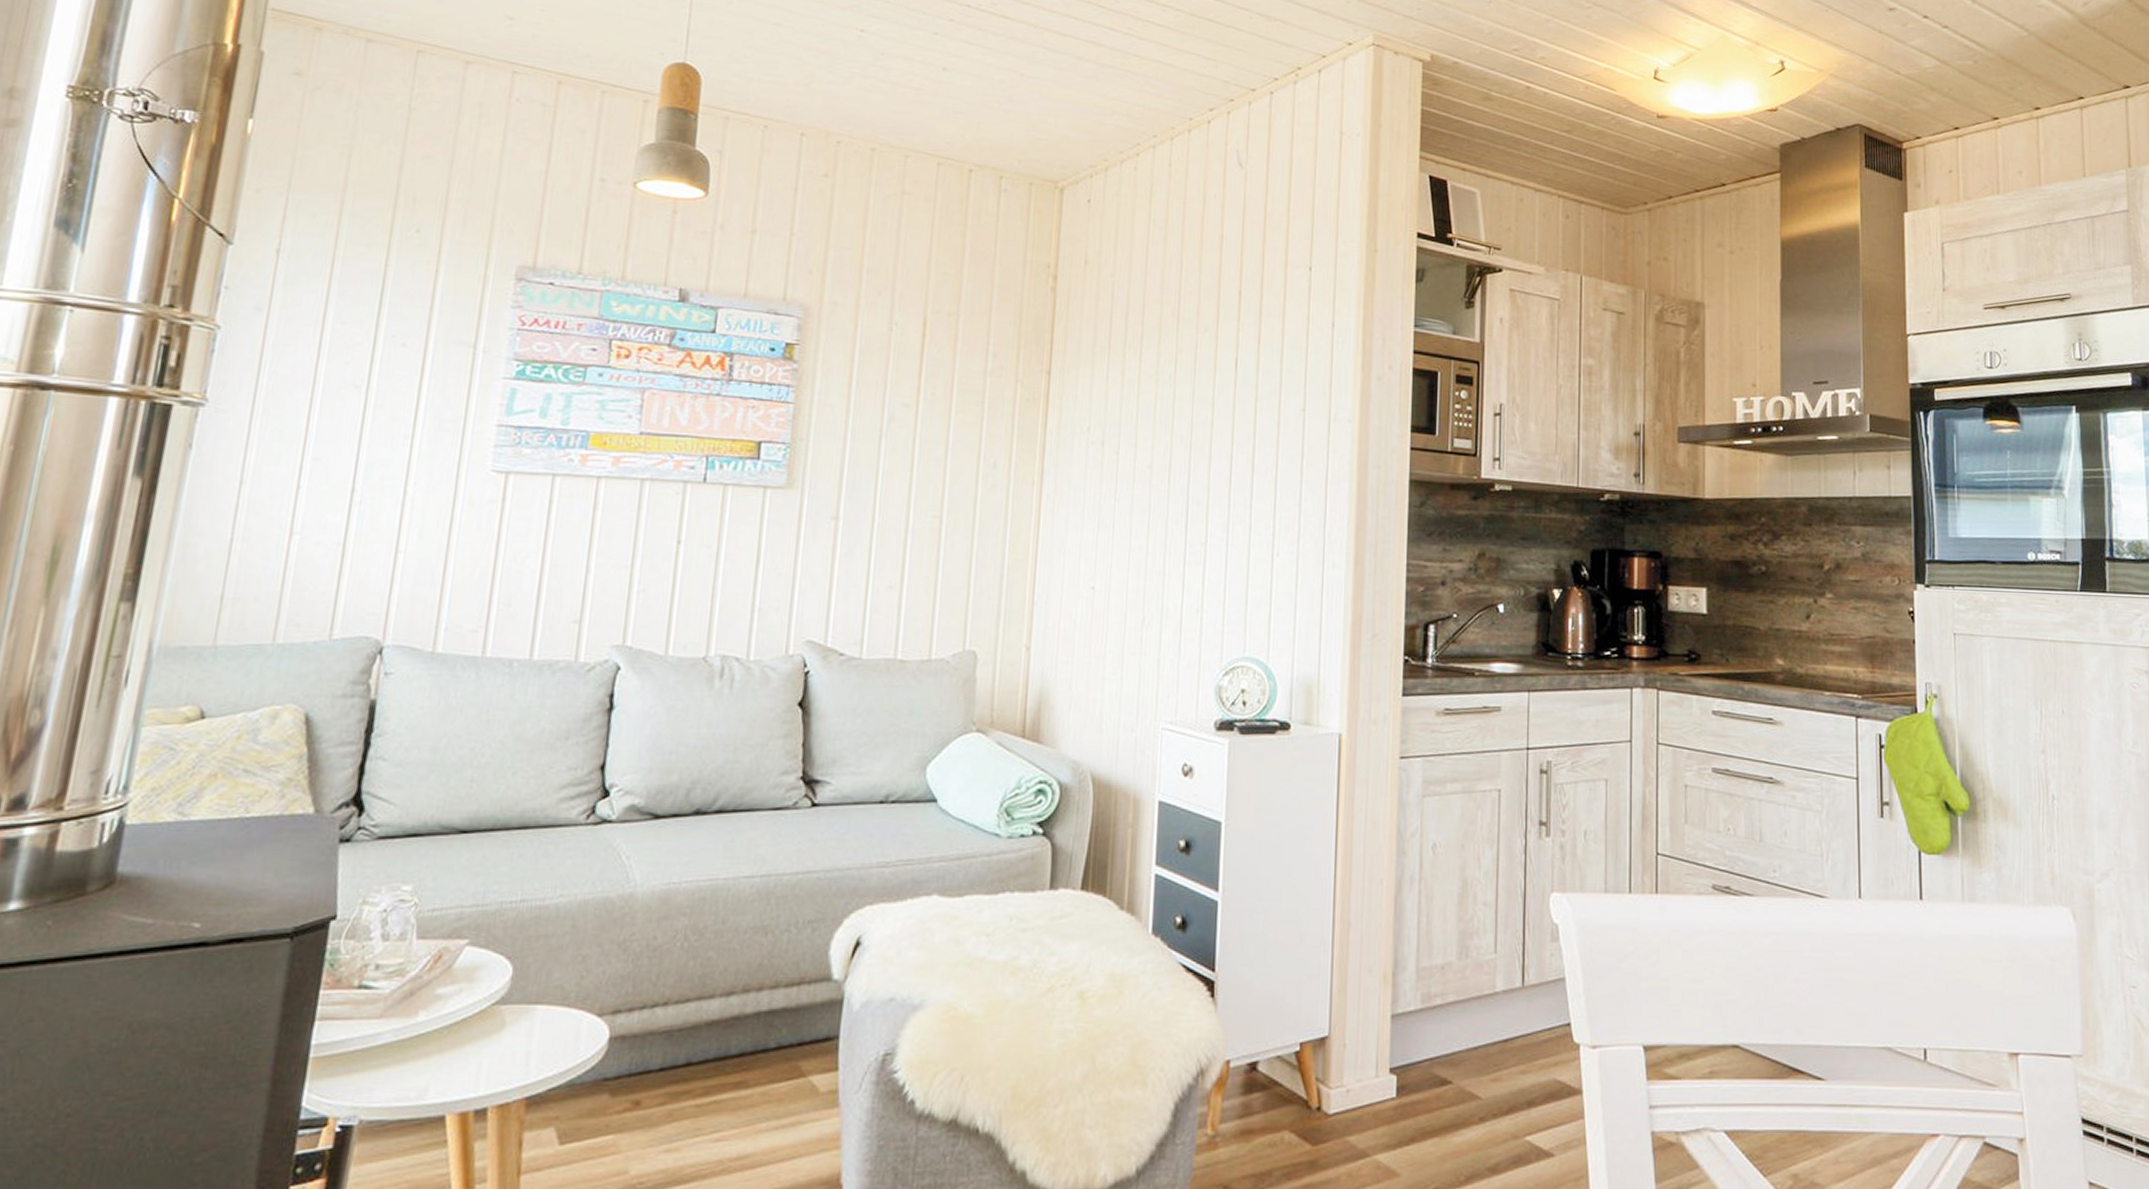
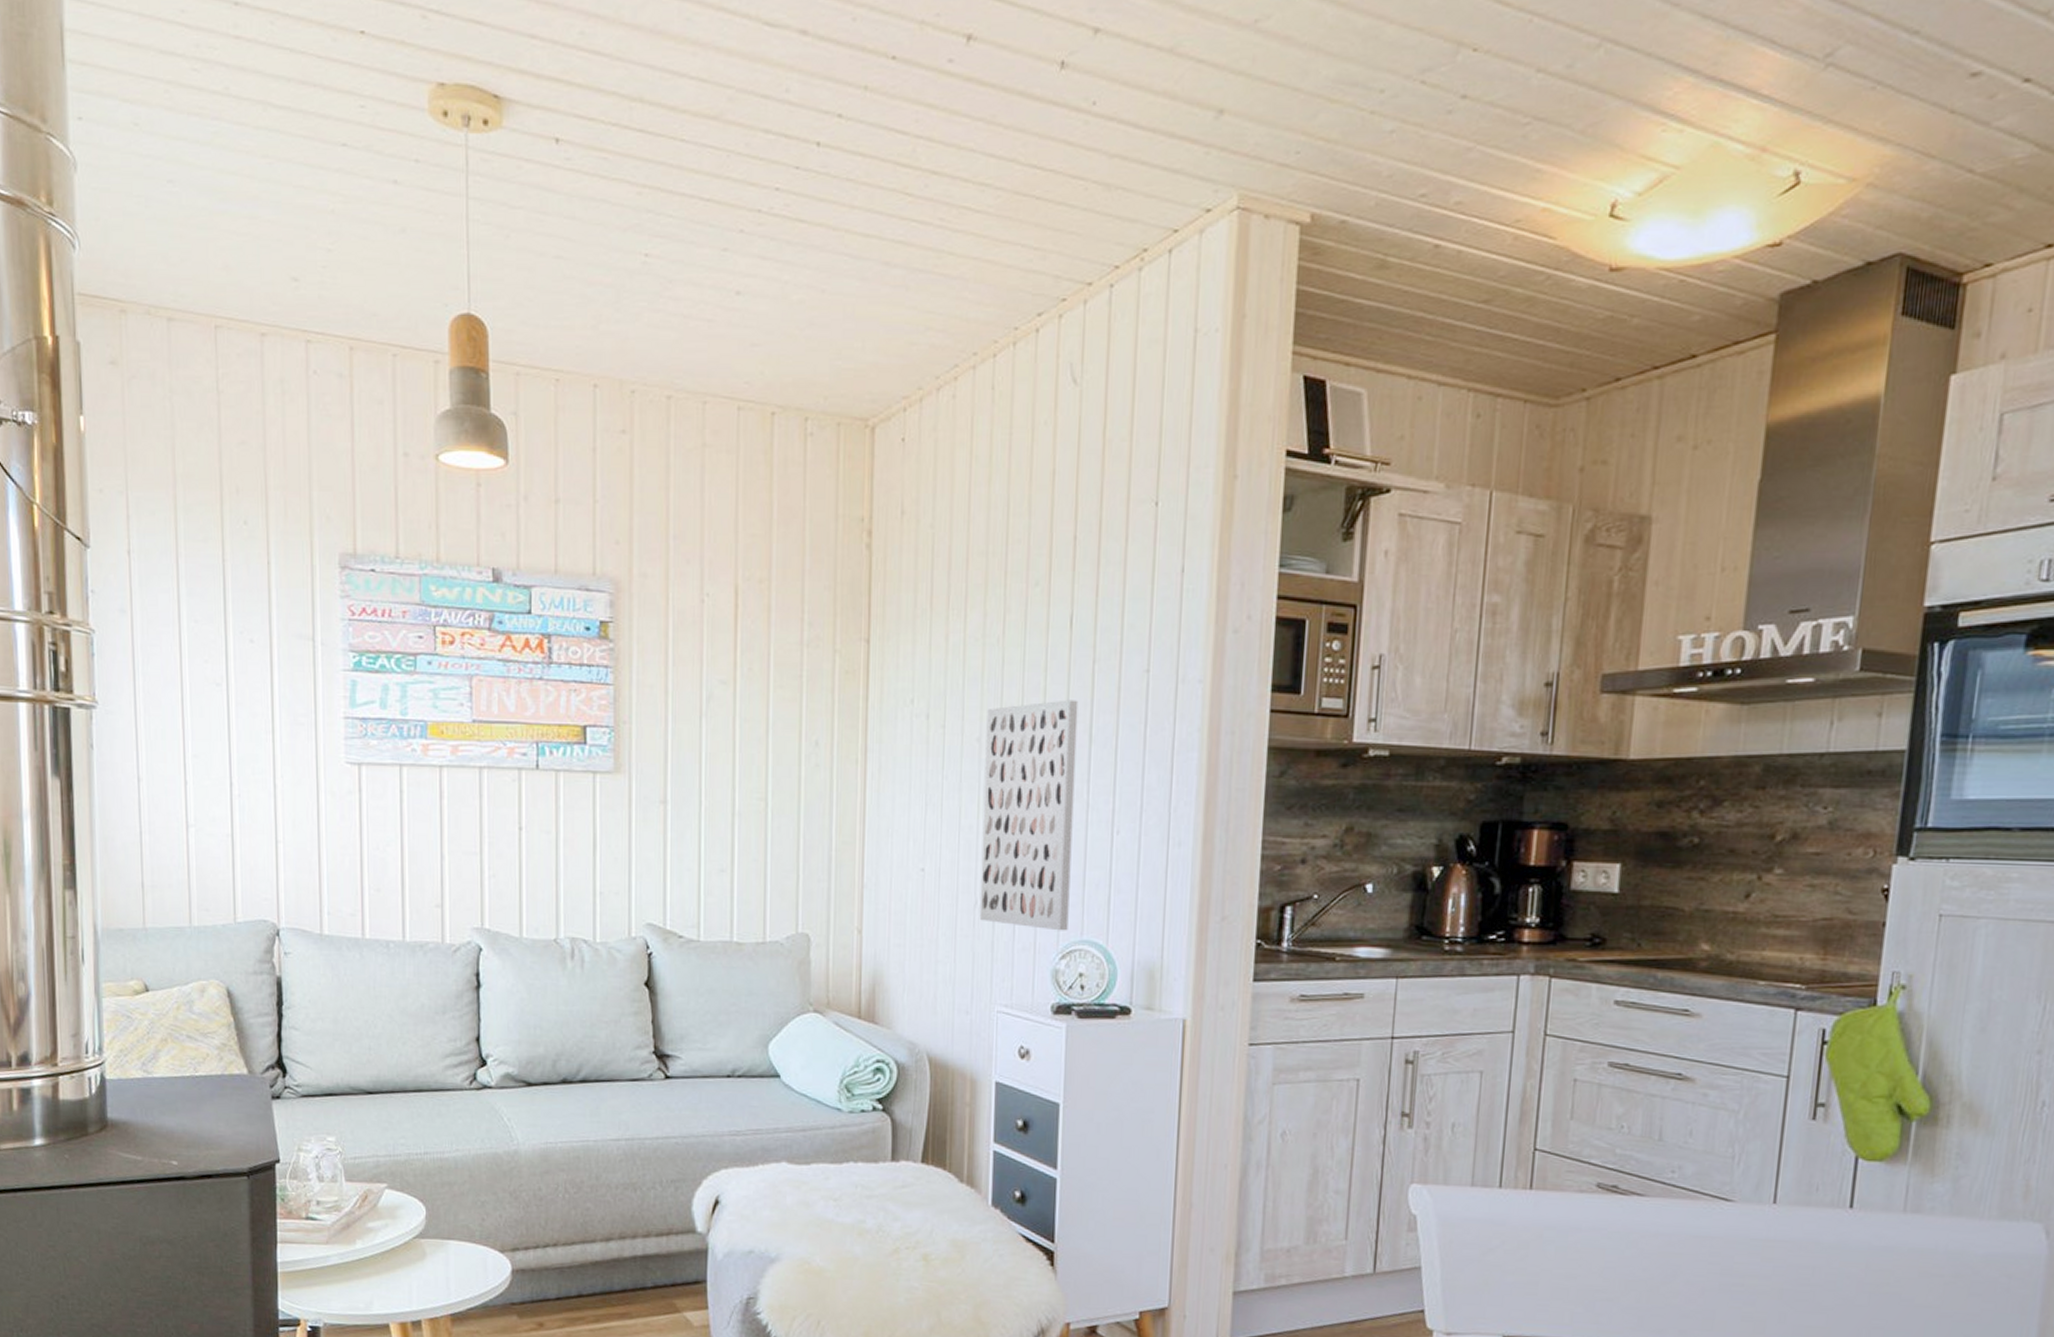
wall art: none [1146,432,1242,648] -> present [979,699,1079,931]

